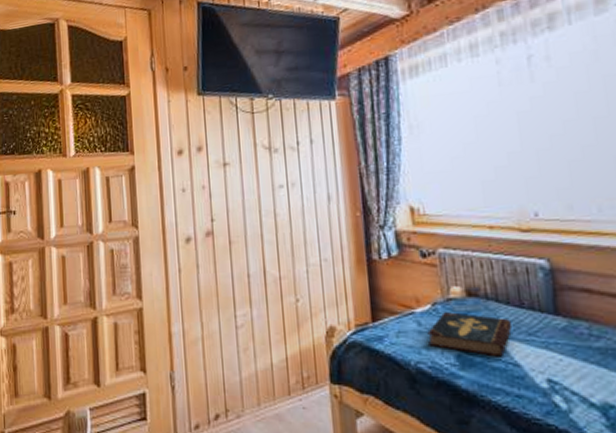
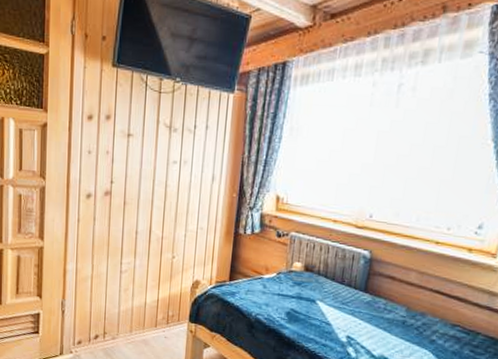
book: present [427,312,513,357] -> none [268,280,333,317]

